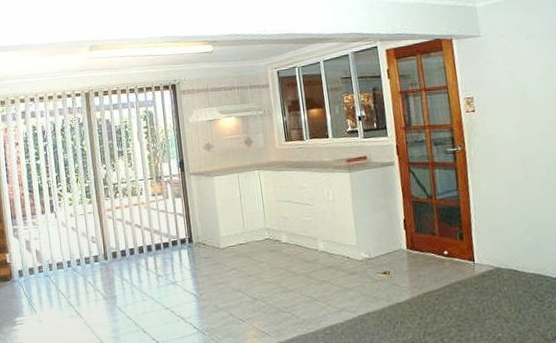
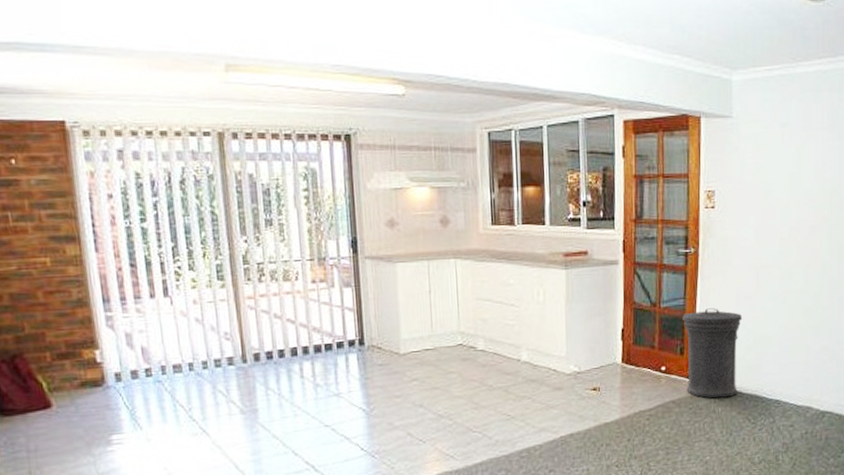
trash can: none [458,197,521,278] -> present [682,308,743,398]

